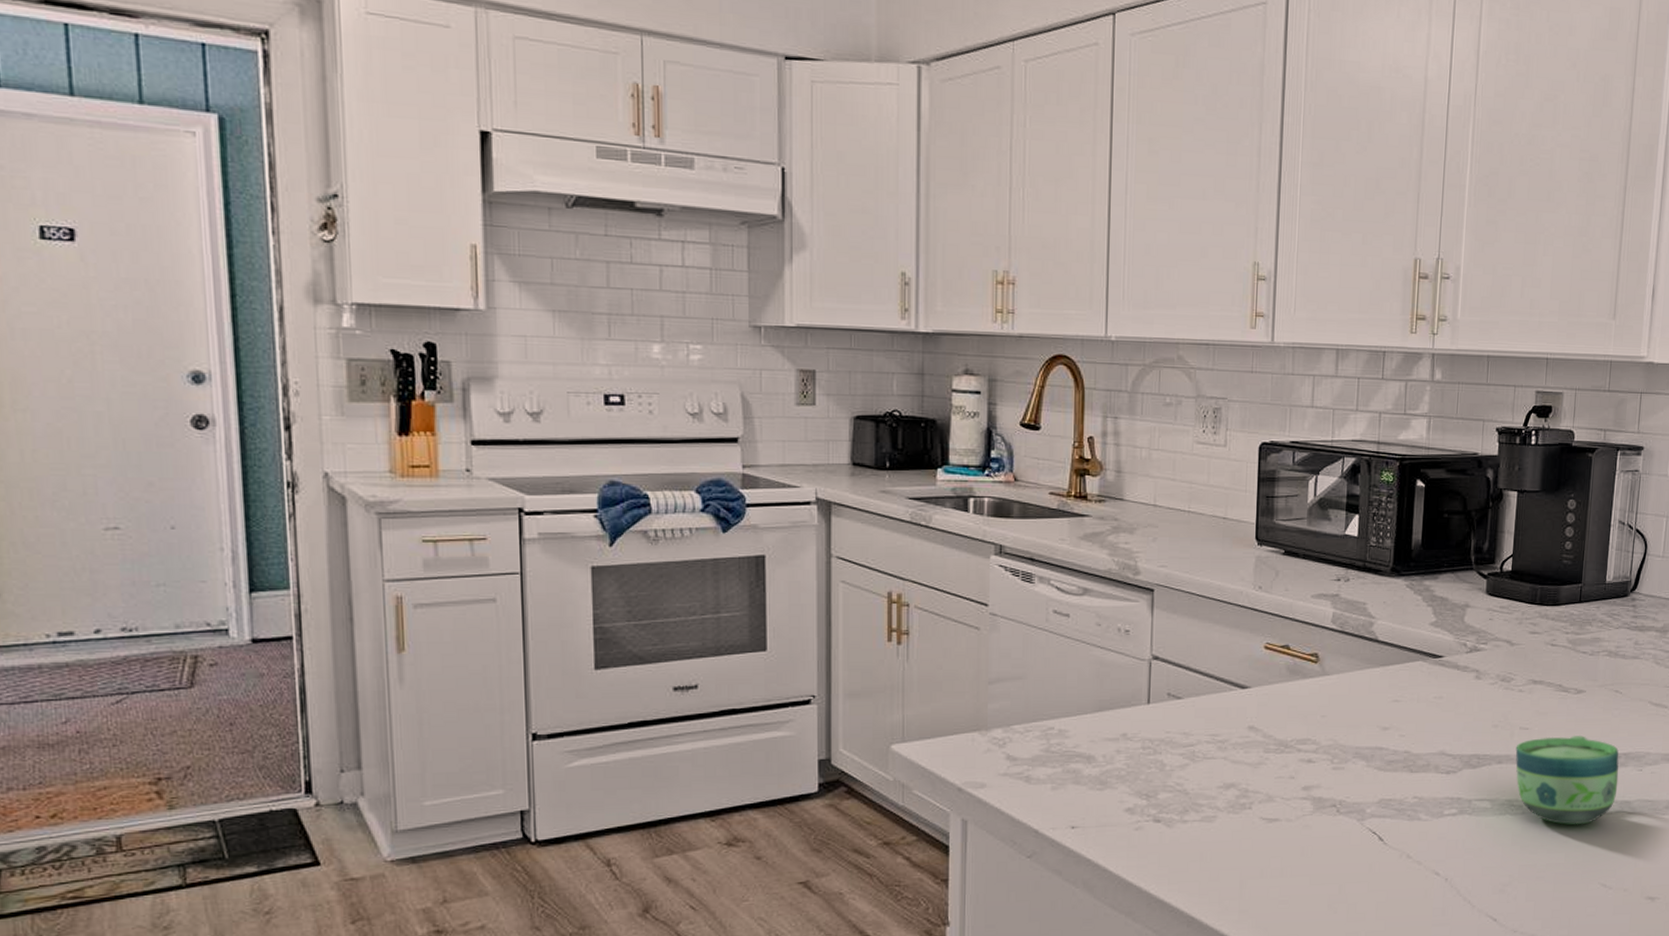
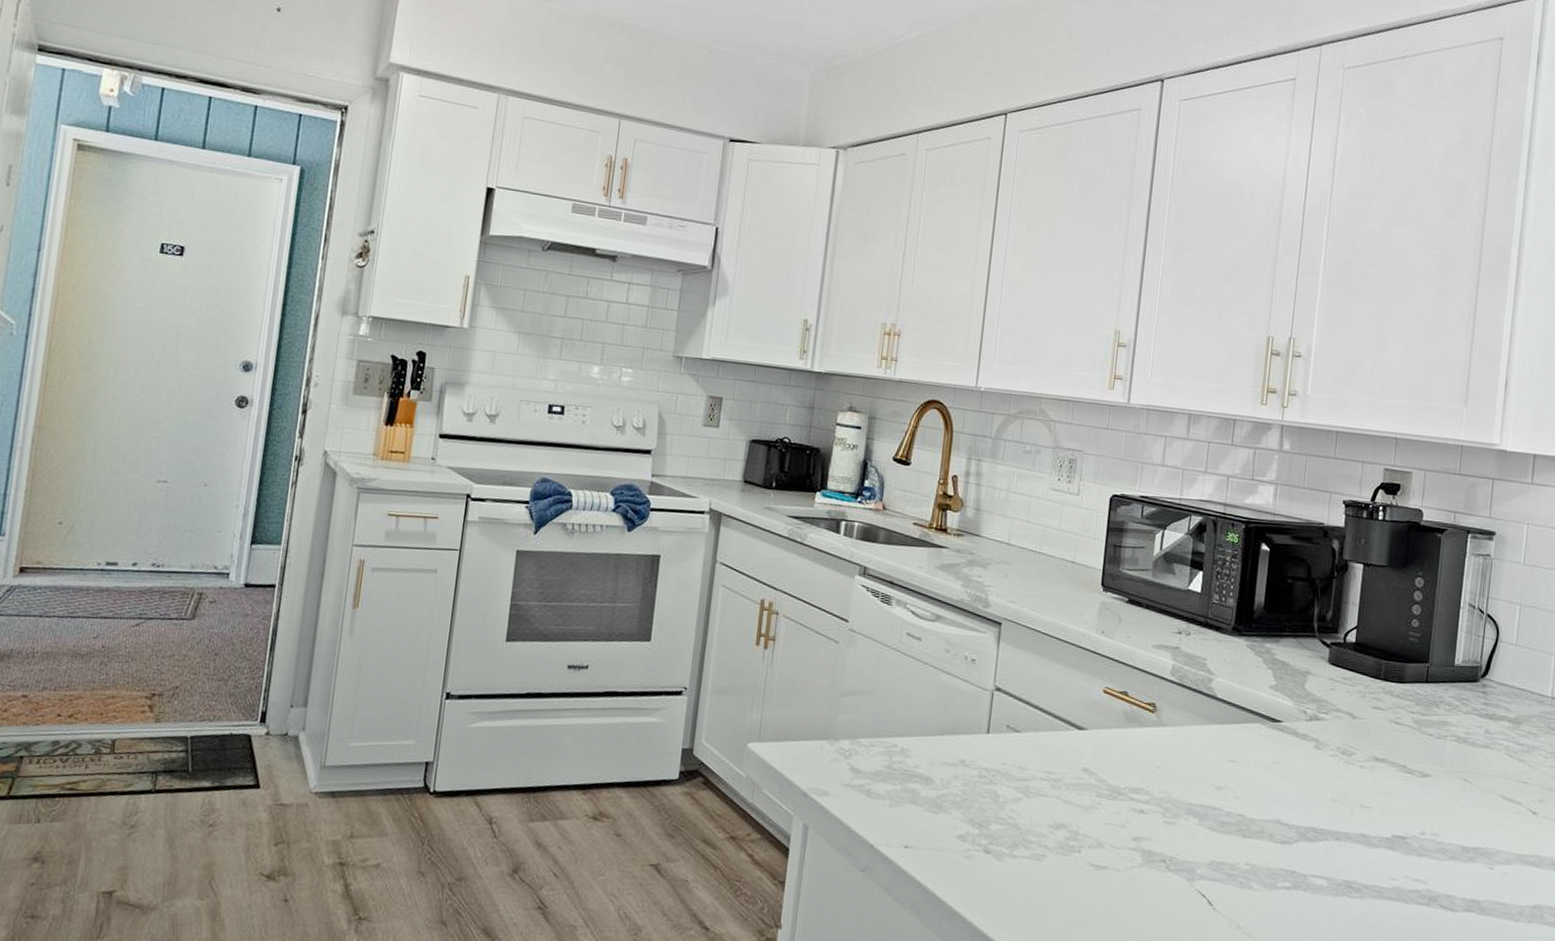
cup: present [1515,736,1619,825] -> none [1355,819,1467,919]

